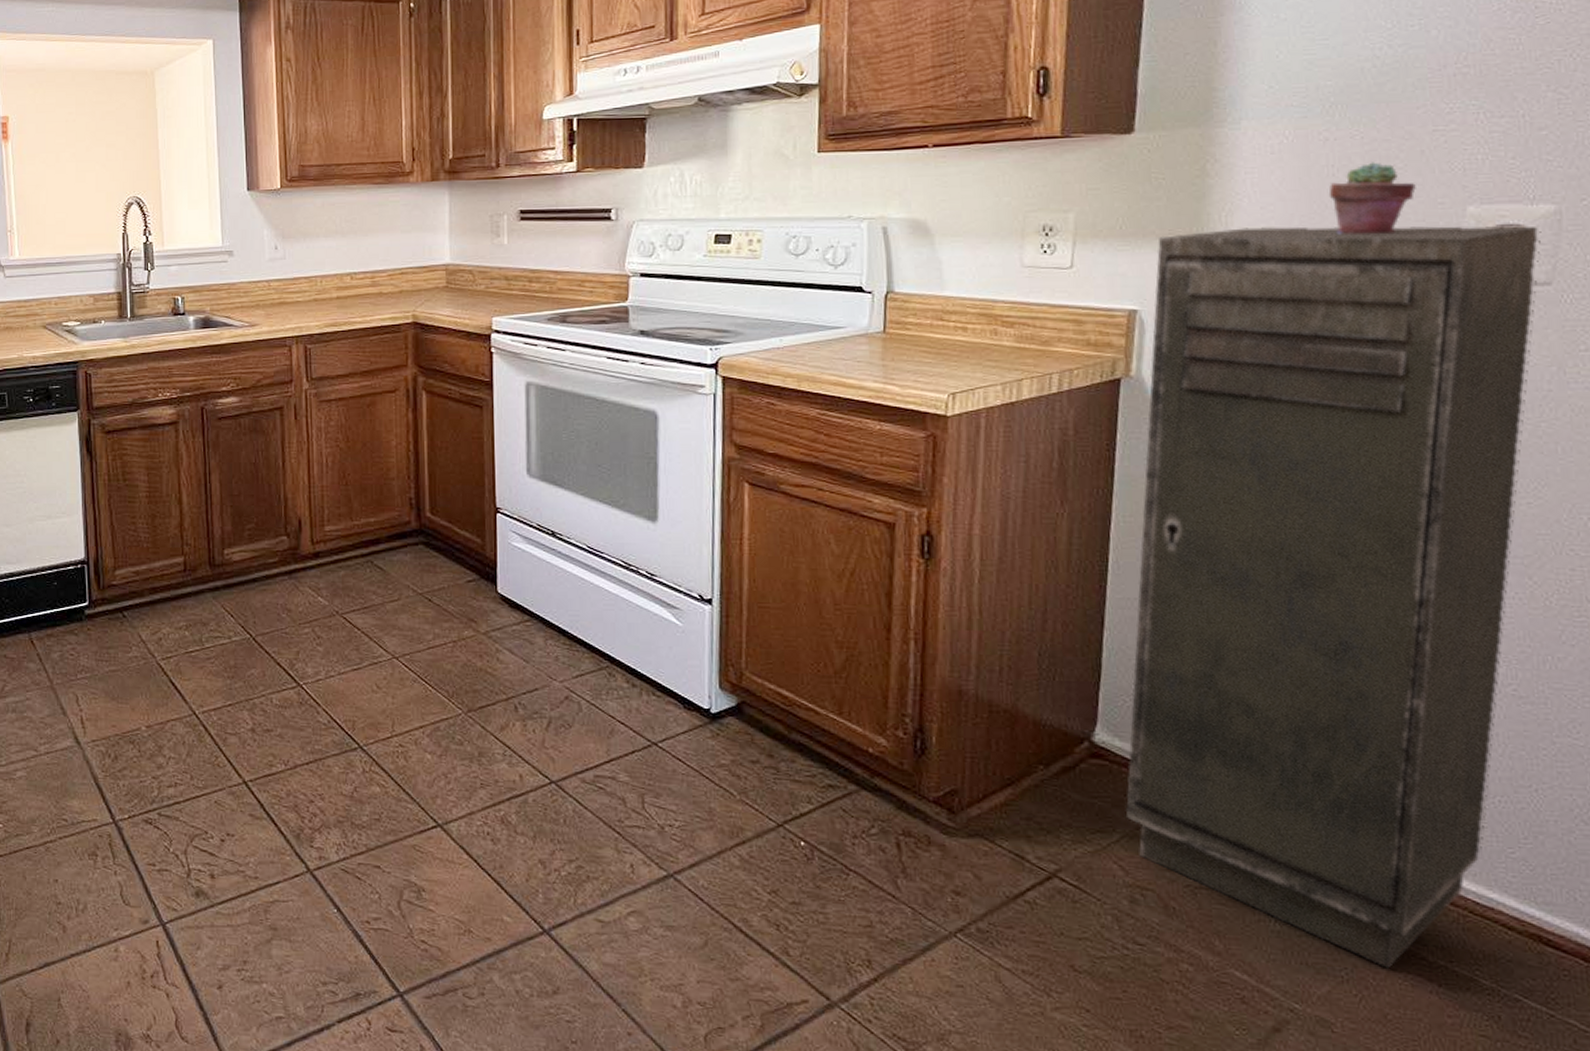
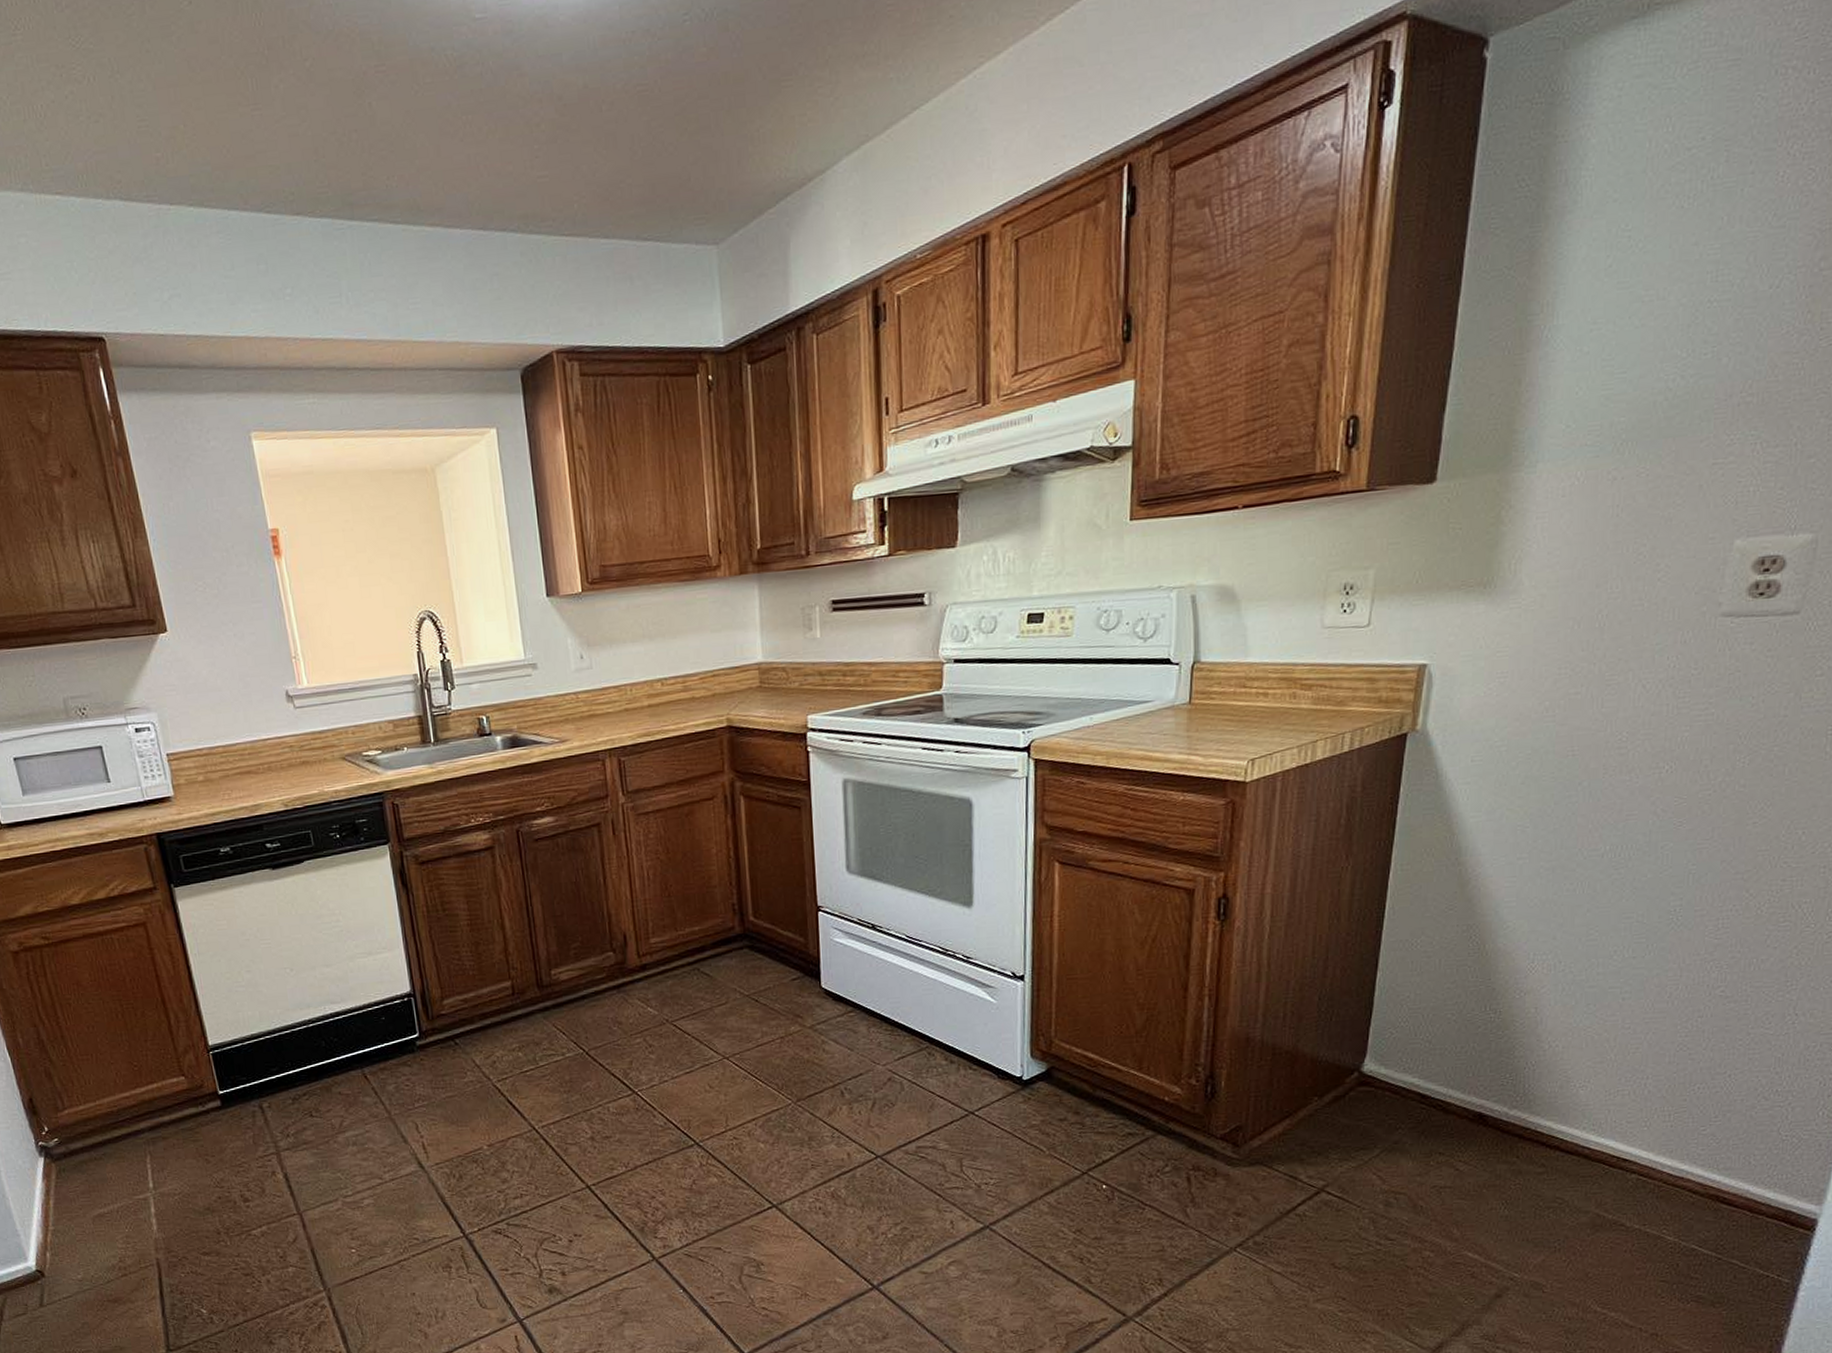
storage cabinet: present [1125,226,1541,969] -> none [1386,556,1797,1236]
potted succulent: present [1328,162,1416,234] -> none [1611,499,1691,576]

